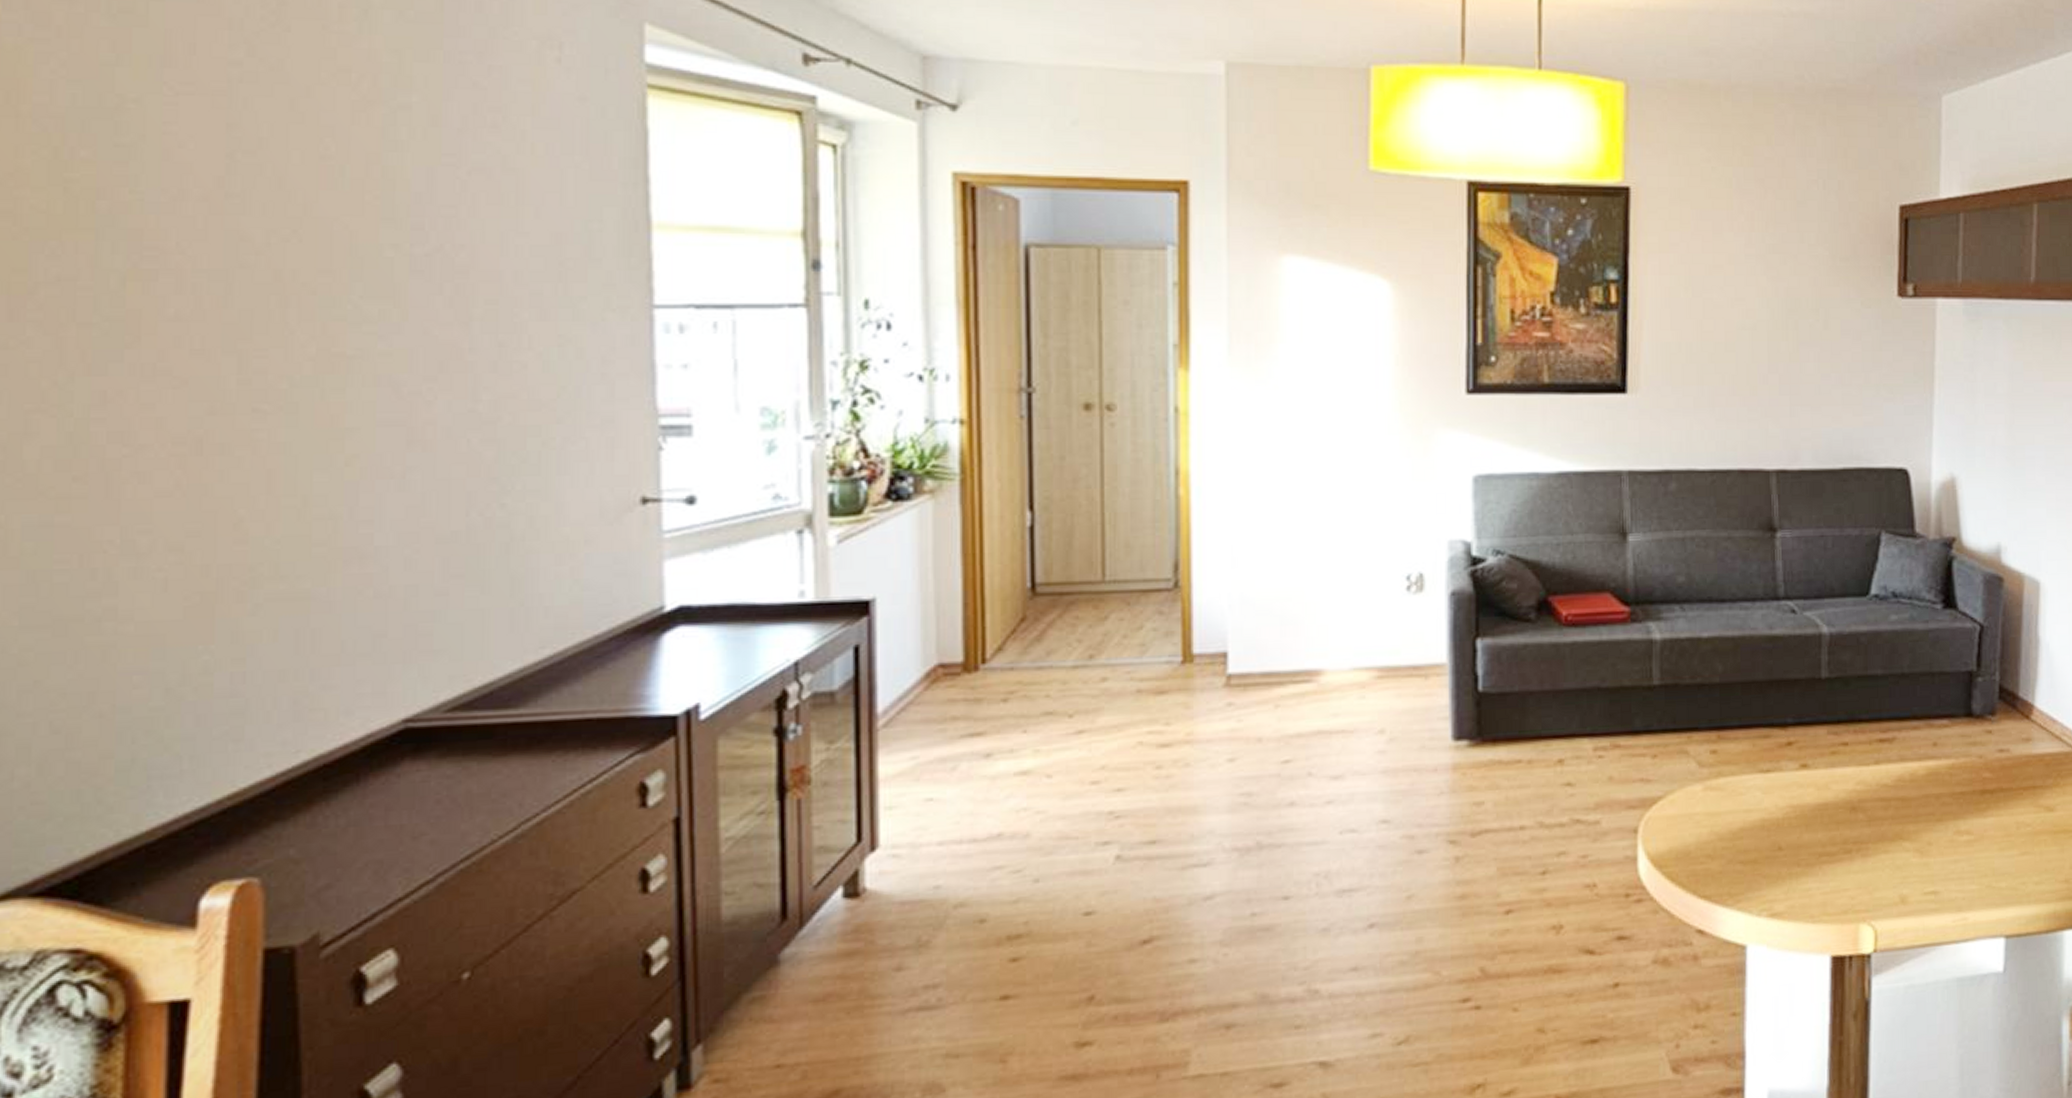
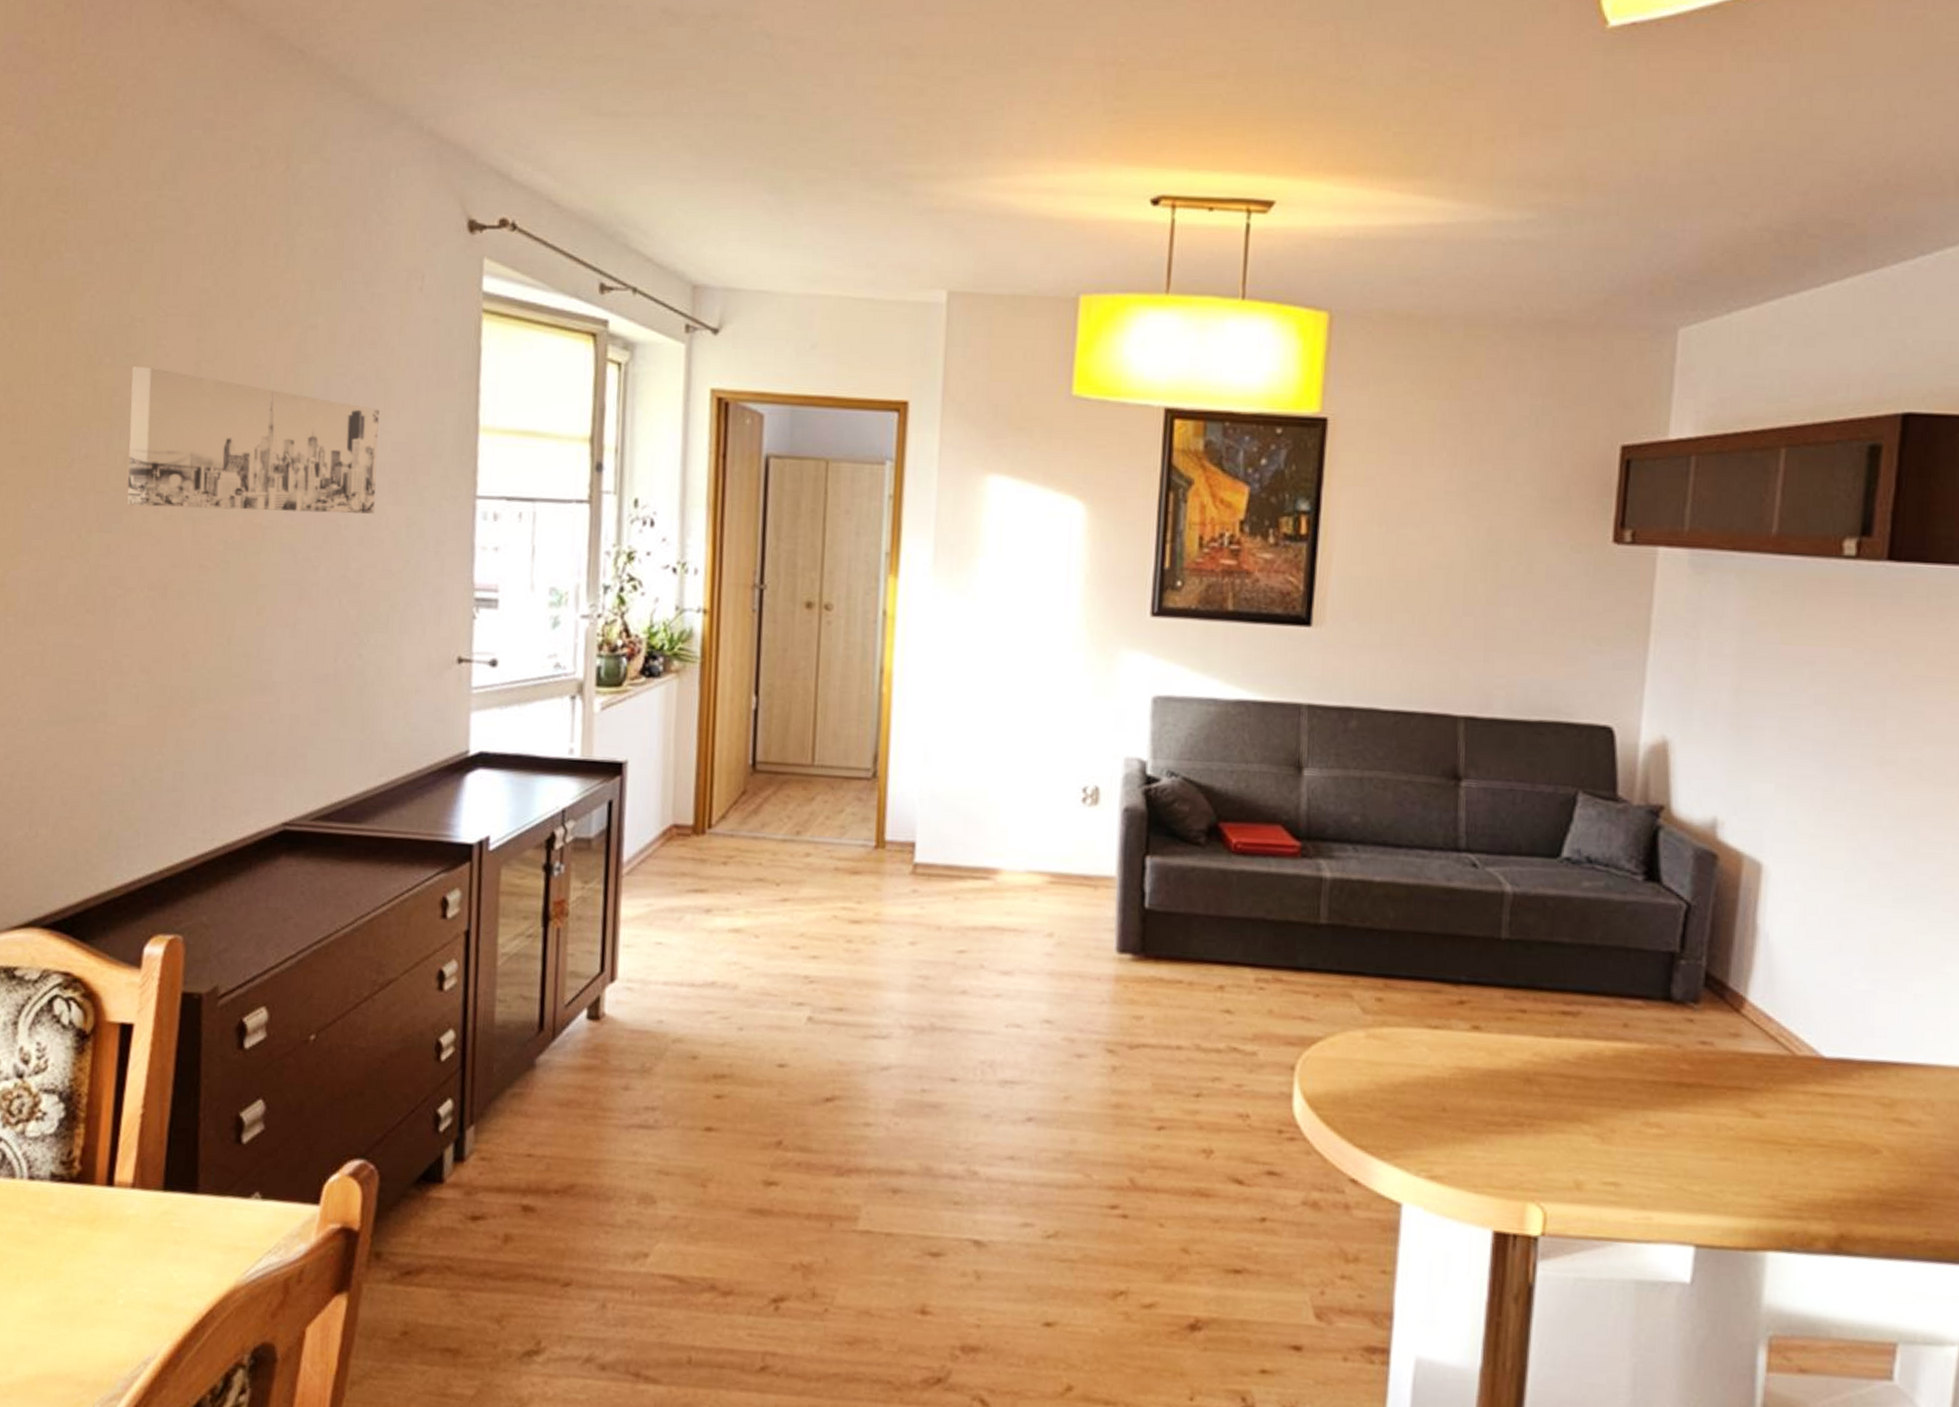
wall art: none [125,161,512,339] -> present [126,367,380,514]

